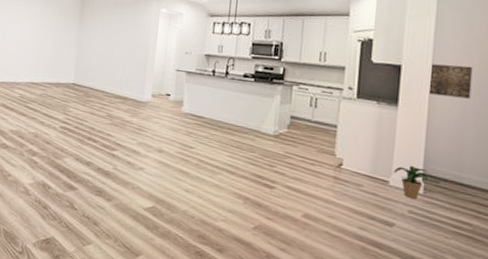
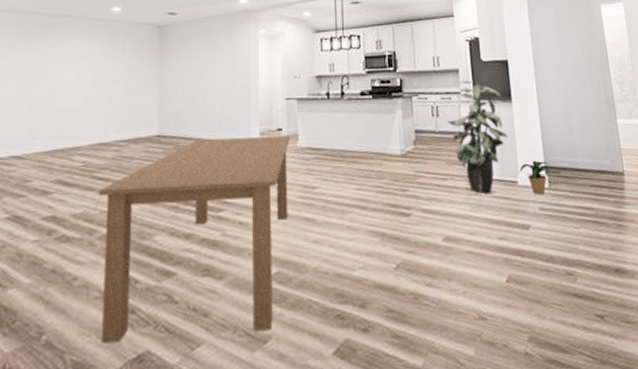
dining table: none [23,92,176,248] -> present [99,136,290,342]
indoor plant: none [324,77,388,186] -> present [447,80,508,194]
wall art: present [430,64,473,99] -> none [533,53,570,85]

